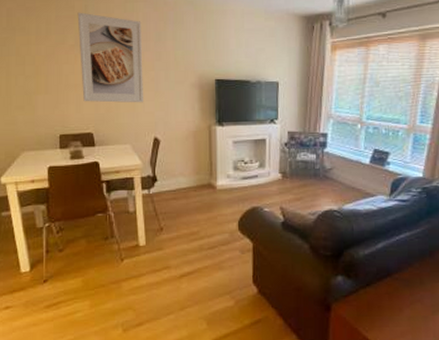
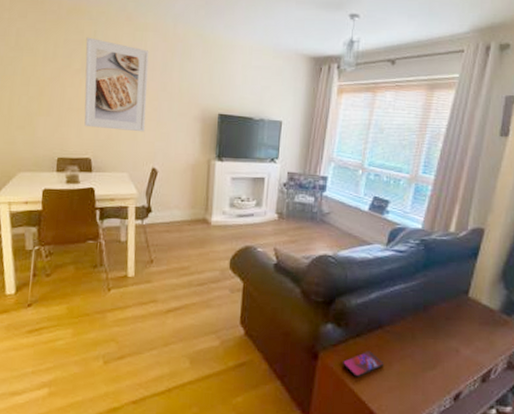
smartphone: none [355,299,395,325] -> present [343,351,385,377]

